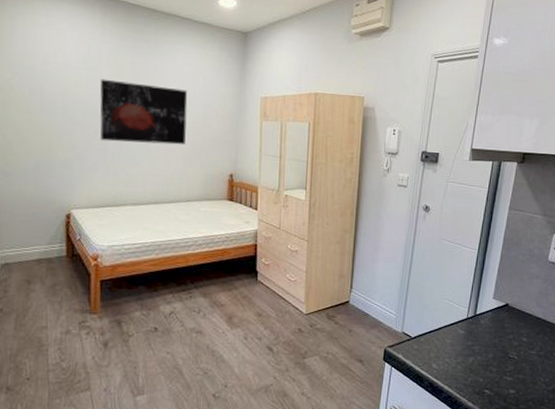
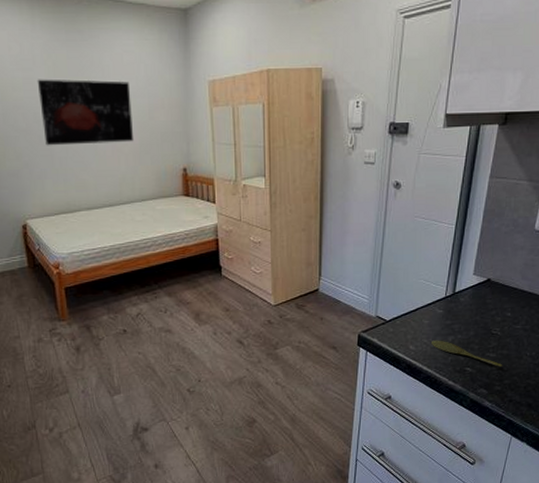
spoon: none [452,360,519,391] -> present [430,340,503,367]

